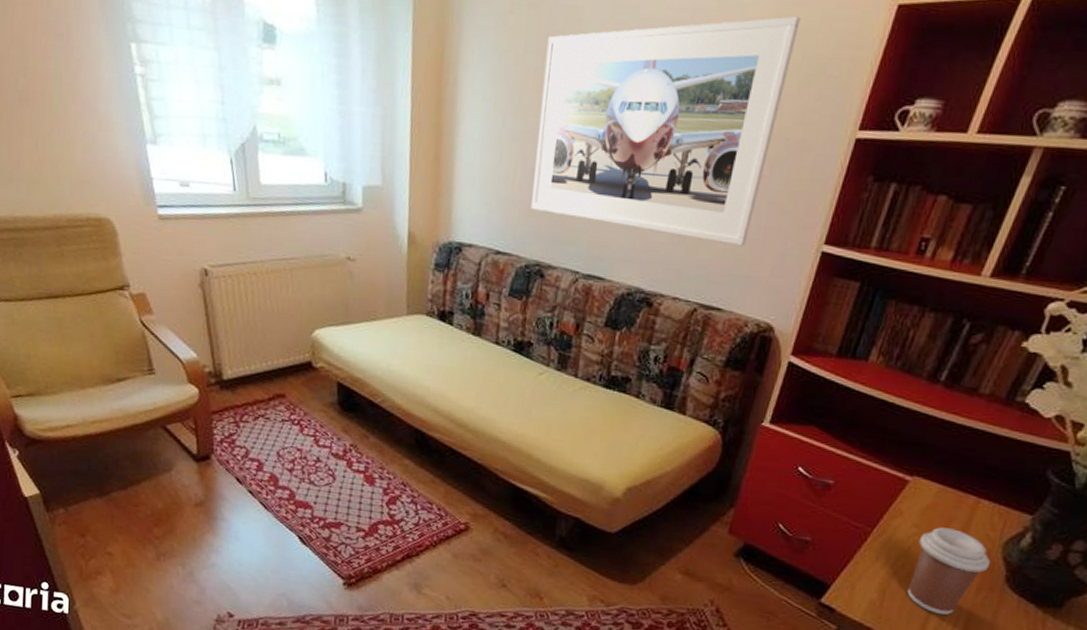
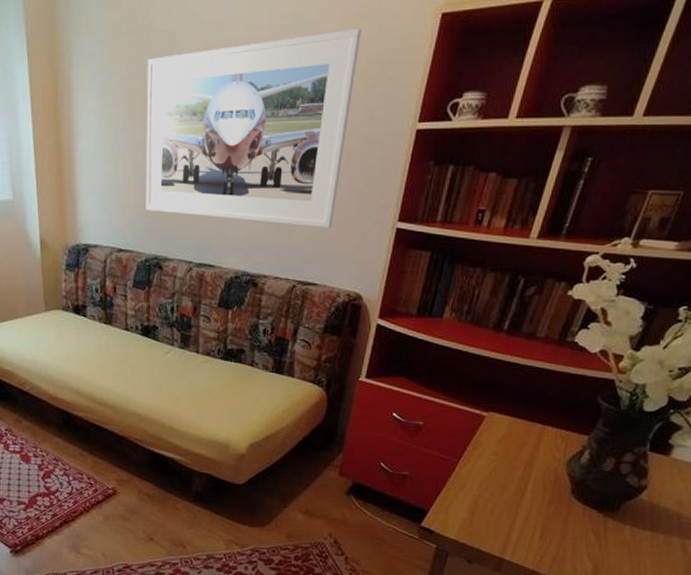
coffee cup: present [906,527,990,615] -> none [491,453,557,526]

